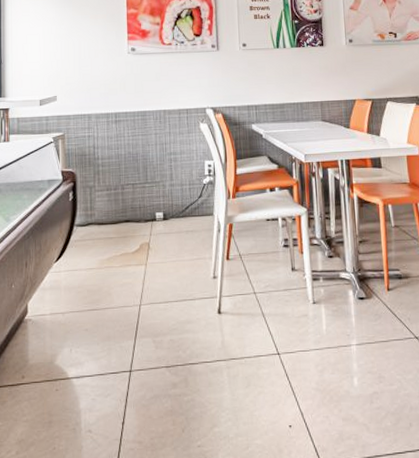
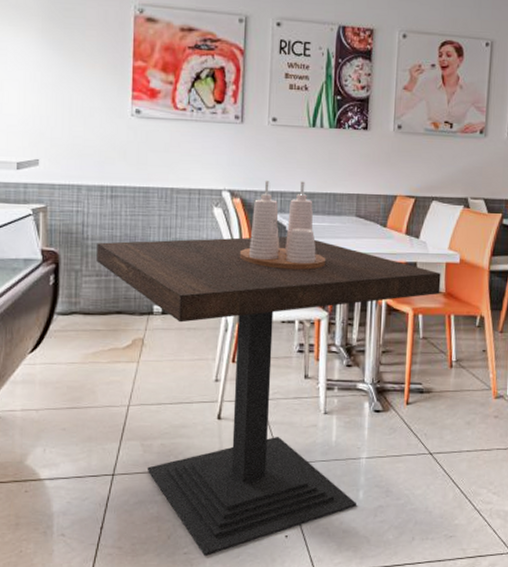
dining table: none [106,143,405,449] -> present [96,236,441,557]
condiment set: none [225,94,299,172] -> present [239,181,325,270]

